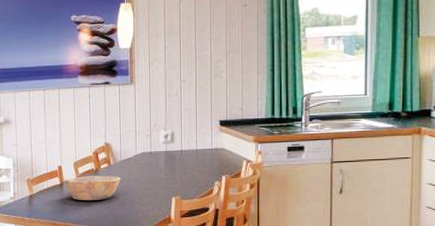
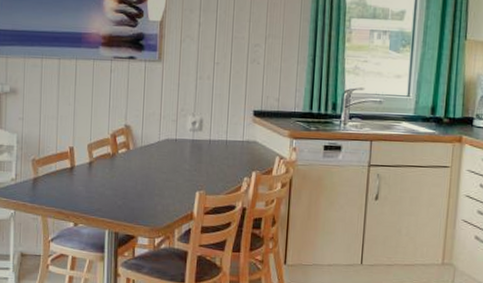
bowl: present [64,176,121,200] -> none [75,160,140,189]

